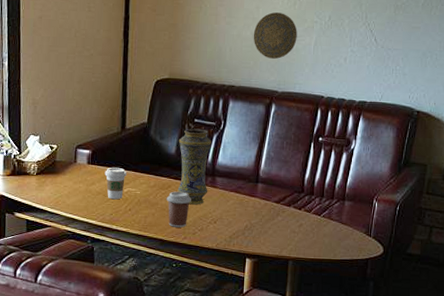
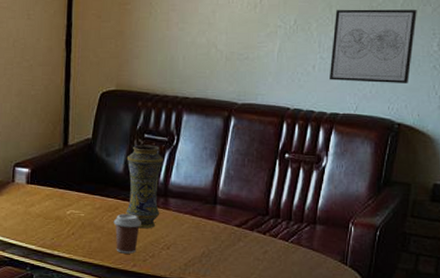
coffee cup: present [105,167,127,200] -> none [45,187,69,223]
decorative plate: present [253,12,297,59] -> none [209,17,259,67]
wall art: none [359,7,436,75] -> present [330,9,417,83]

